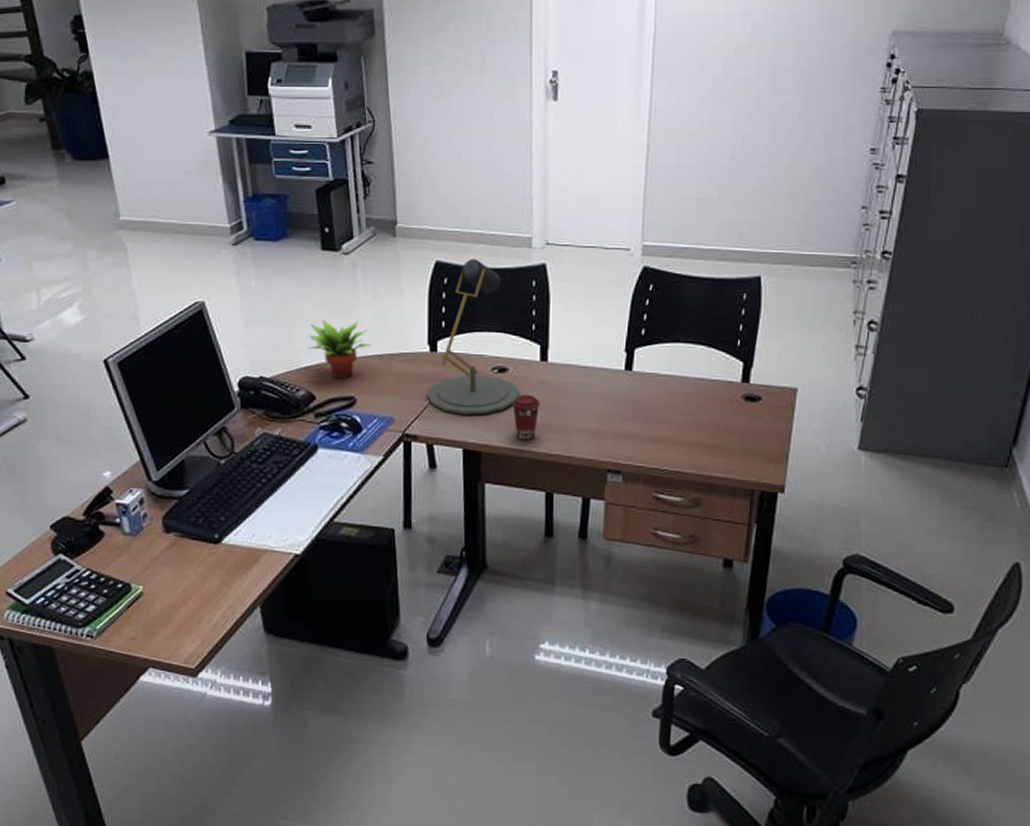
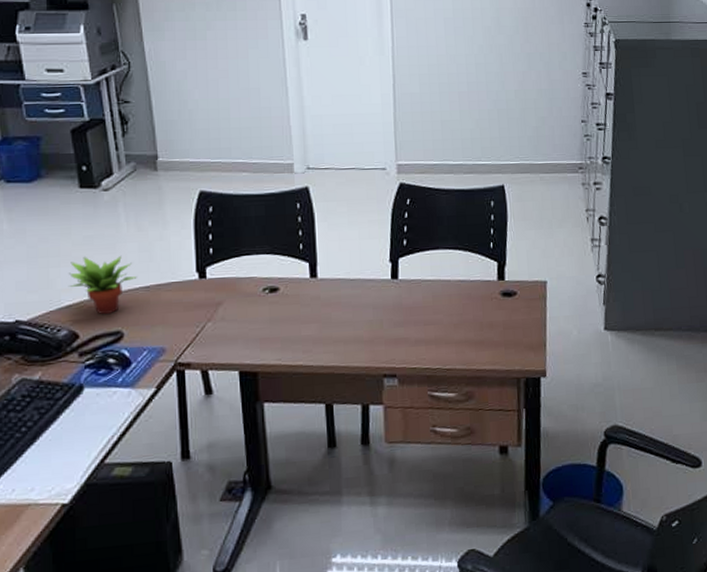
desk lamp: present [427,259,520,415] -> none [198,186,293,338]
coffee cup: present [512,394,541,440] -> none [285,310,314,356]

